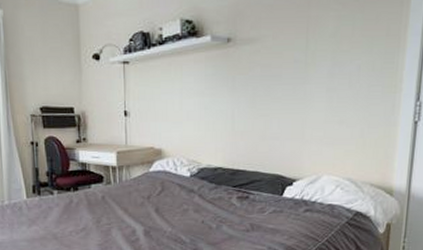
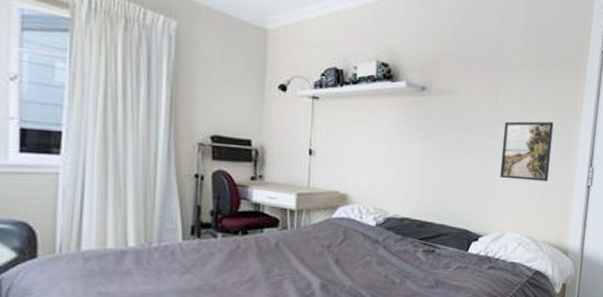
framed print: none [313,57,373,122] -> present [500,121,554,182]

